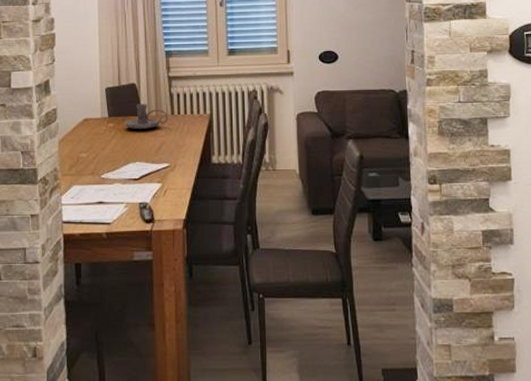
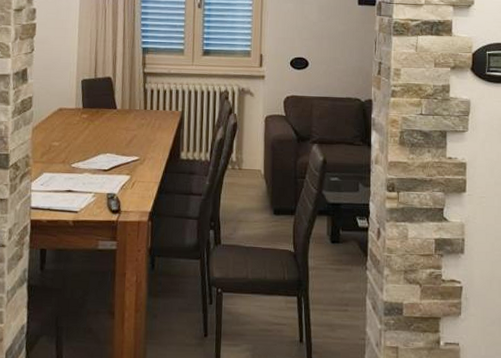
candle holder: present [125,104,168,130] -> none [98,97,141,123]

